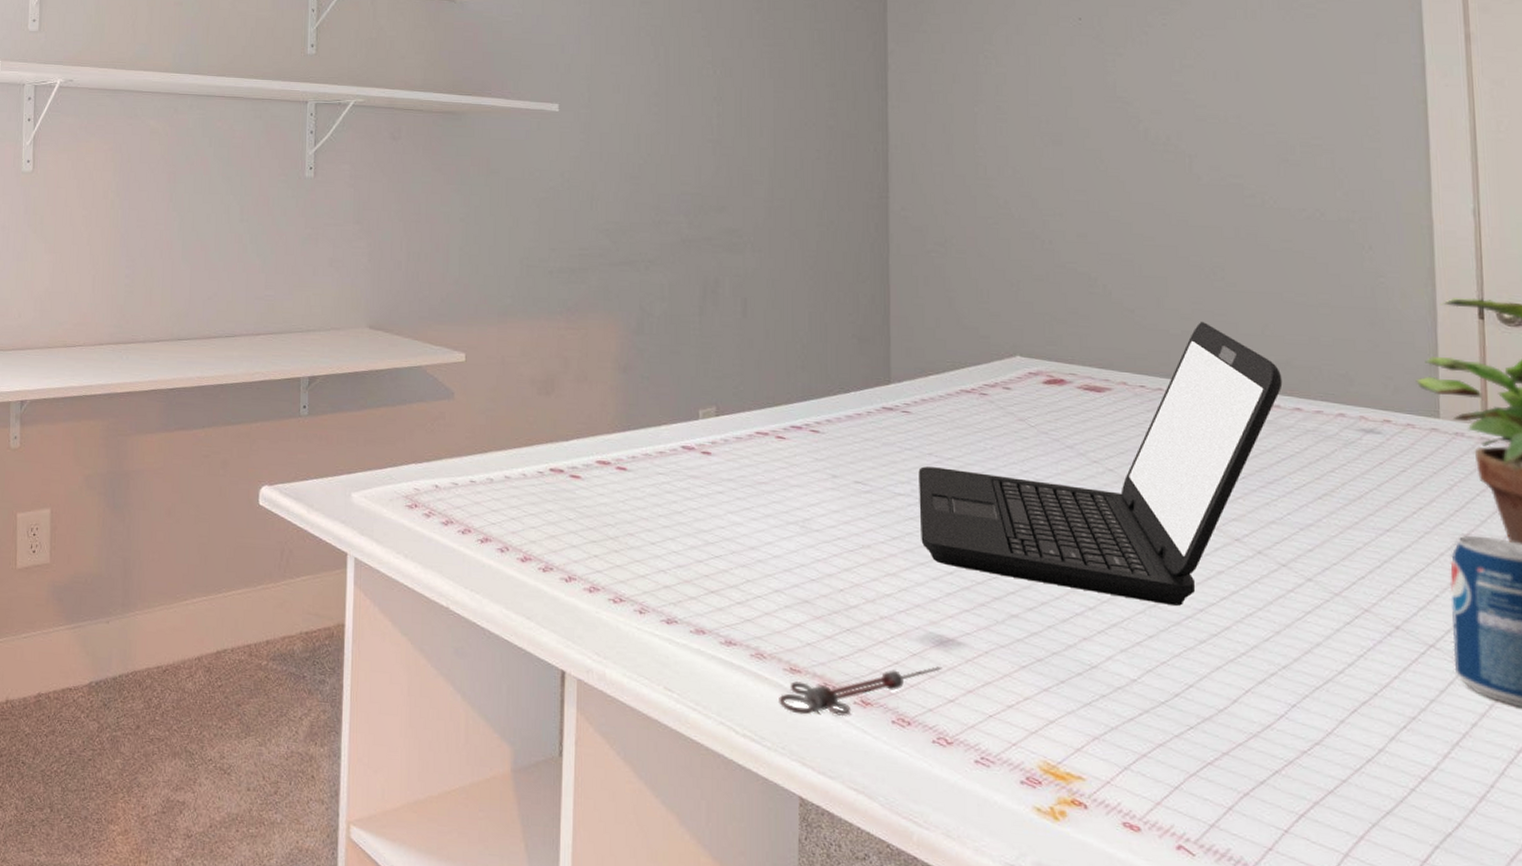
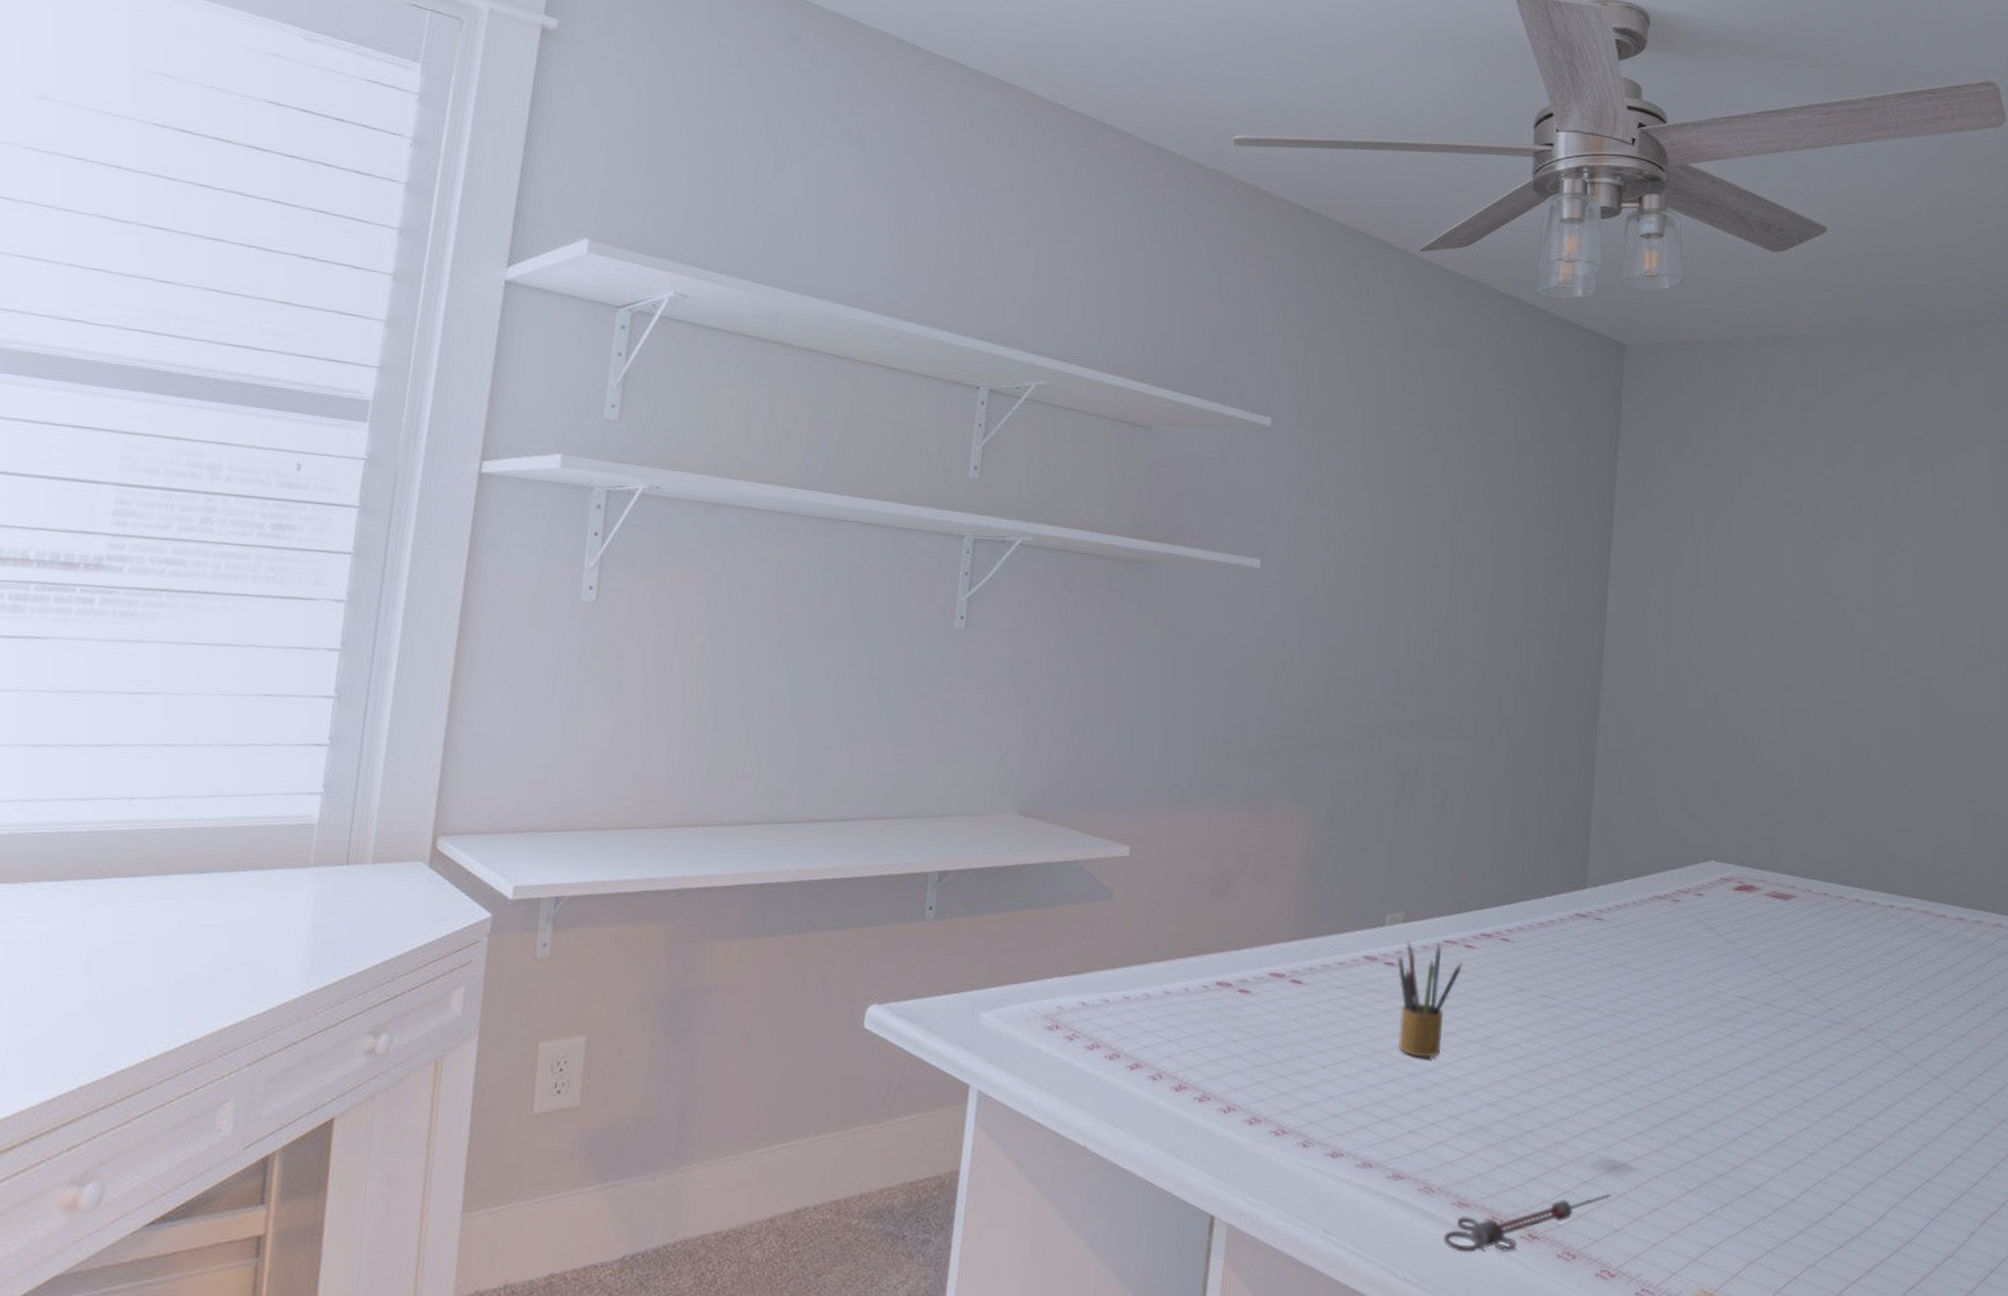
pencil box: none [711,432,775,537] -> present [1396,941,1462,1058]
laptop: present [918,322,1283,606] -> none [1602,828,1951,1121]

